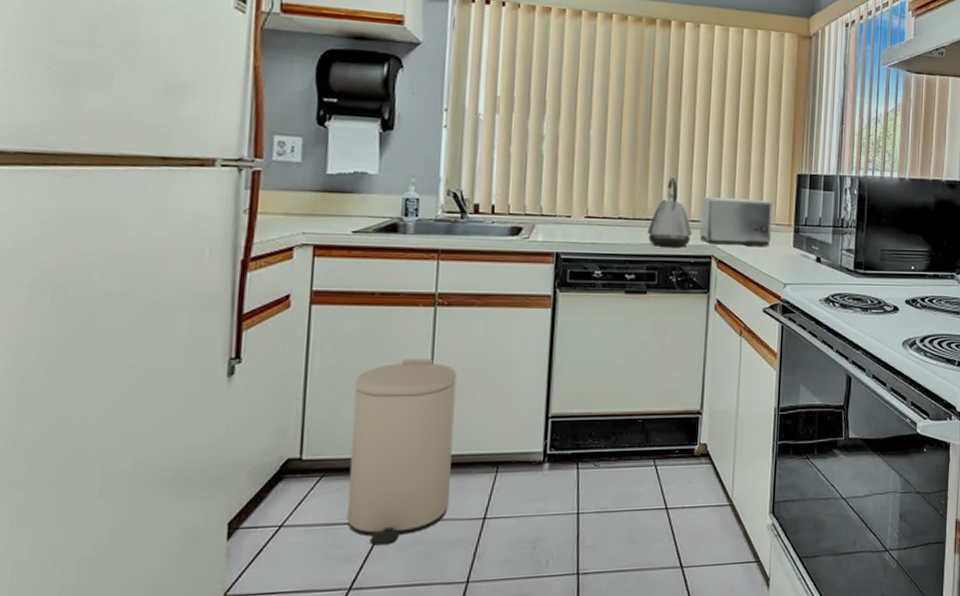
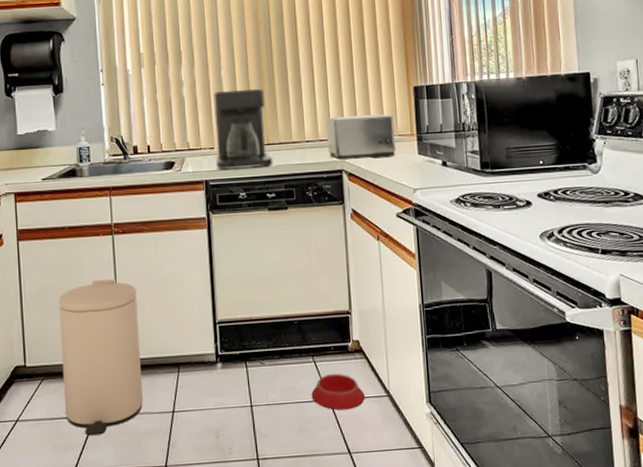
coffee maker: none [570,153,637,244] -> present [213,88,273,170]
kettle: present [647,175,692,247] -> none [281,102,321,167]
pet bowl: none [647,479,705,520] -> present [311,373,365,410]

